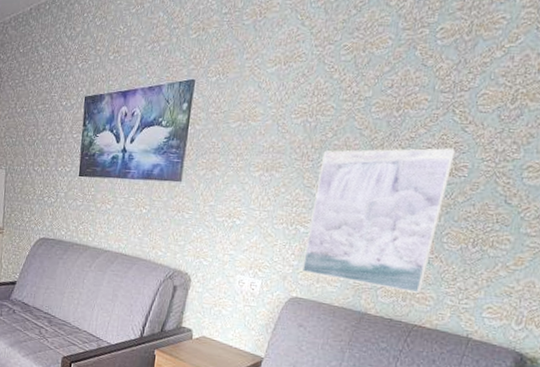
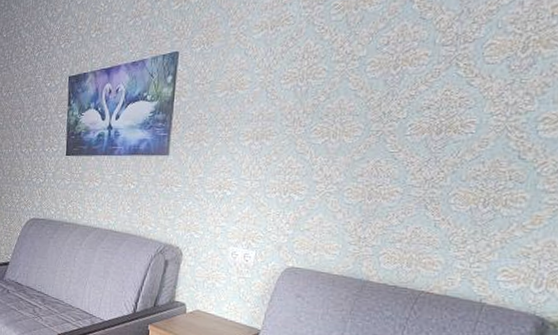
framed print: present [301,148,455,293] -> none [297,104,460,258]

